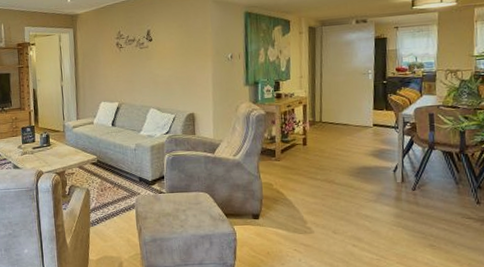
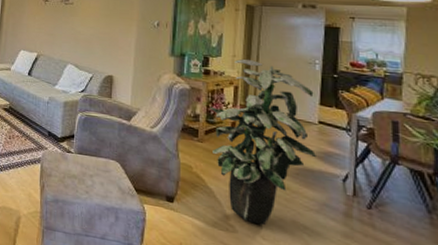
indoor plant: none [283,78,372,222] -> present [209,59,316,226]

